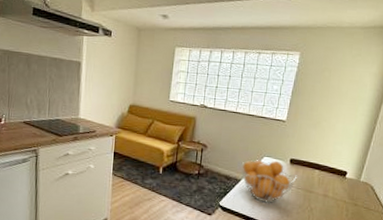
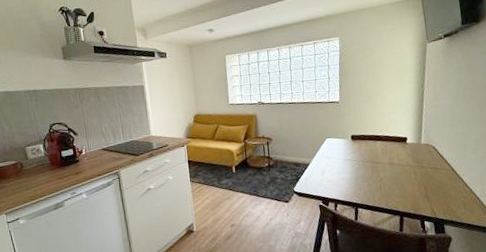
fruit basket: present [241,160,297,203] -> none [306,140,361,181]

